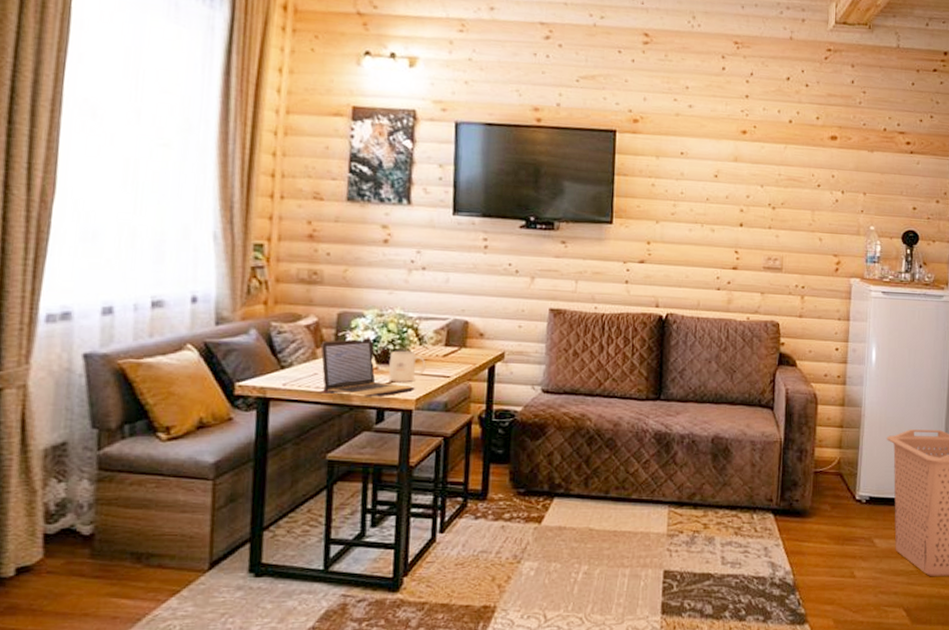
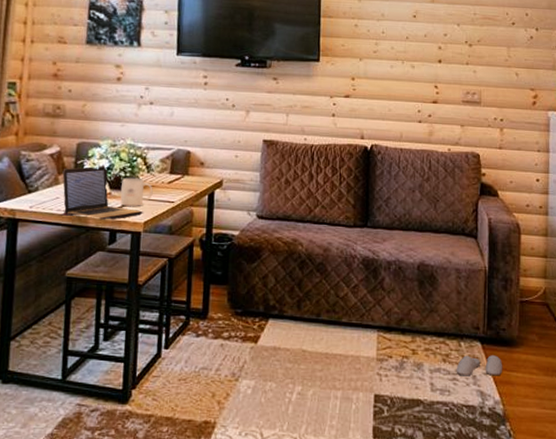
slippers: none [747,526,795,548] -> present [456,355,503,376]

